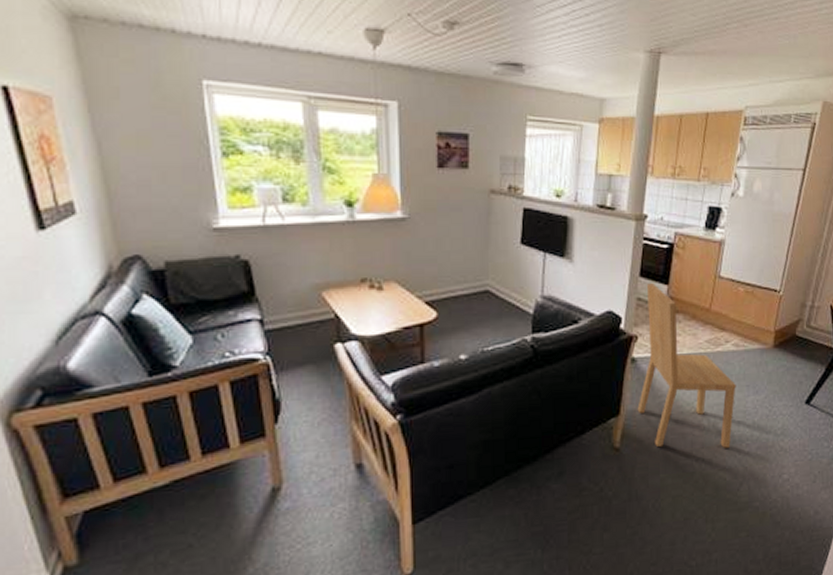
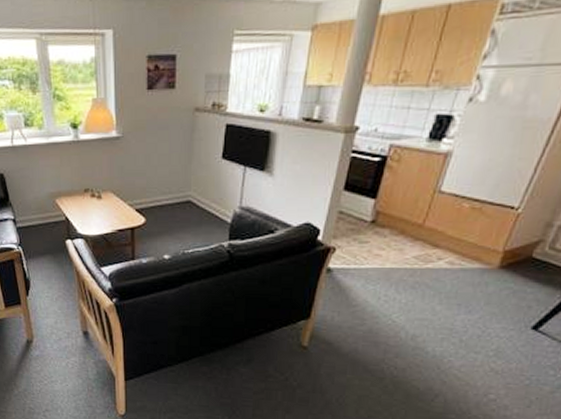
dining chair: present [637,283,736,448] -> none [329,197,445,361]

